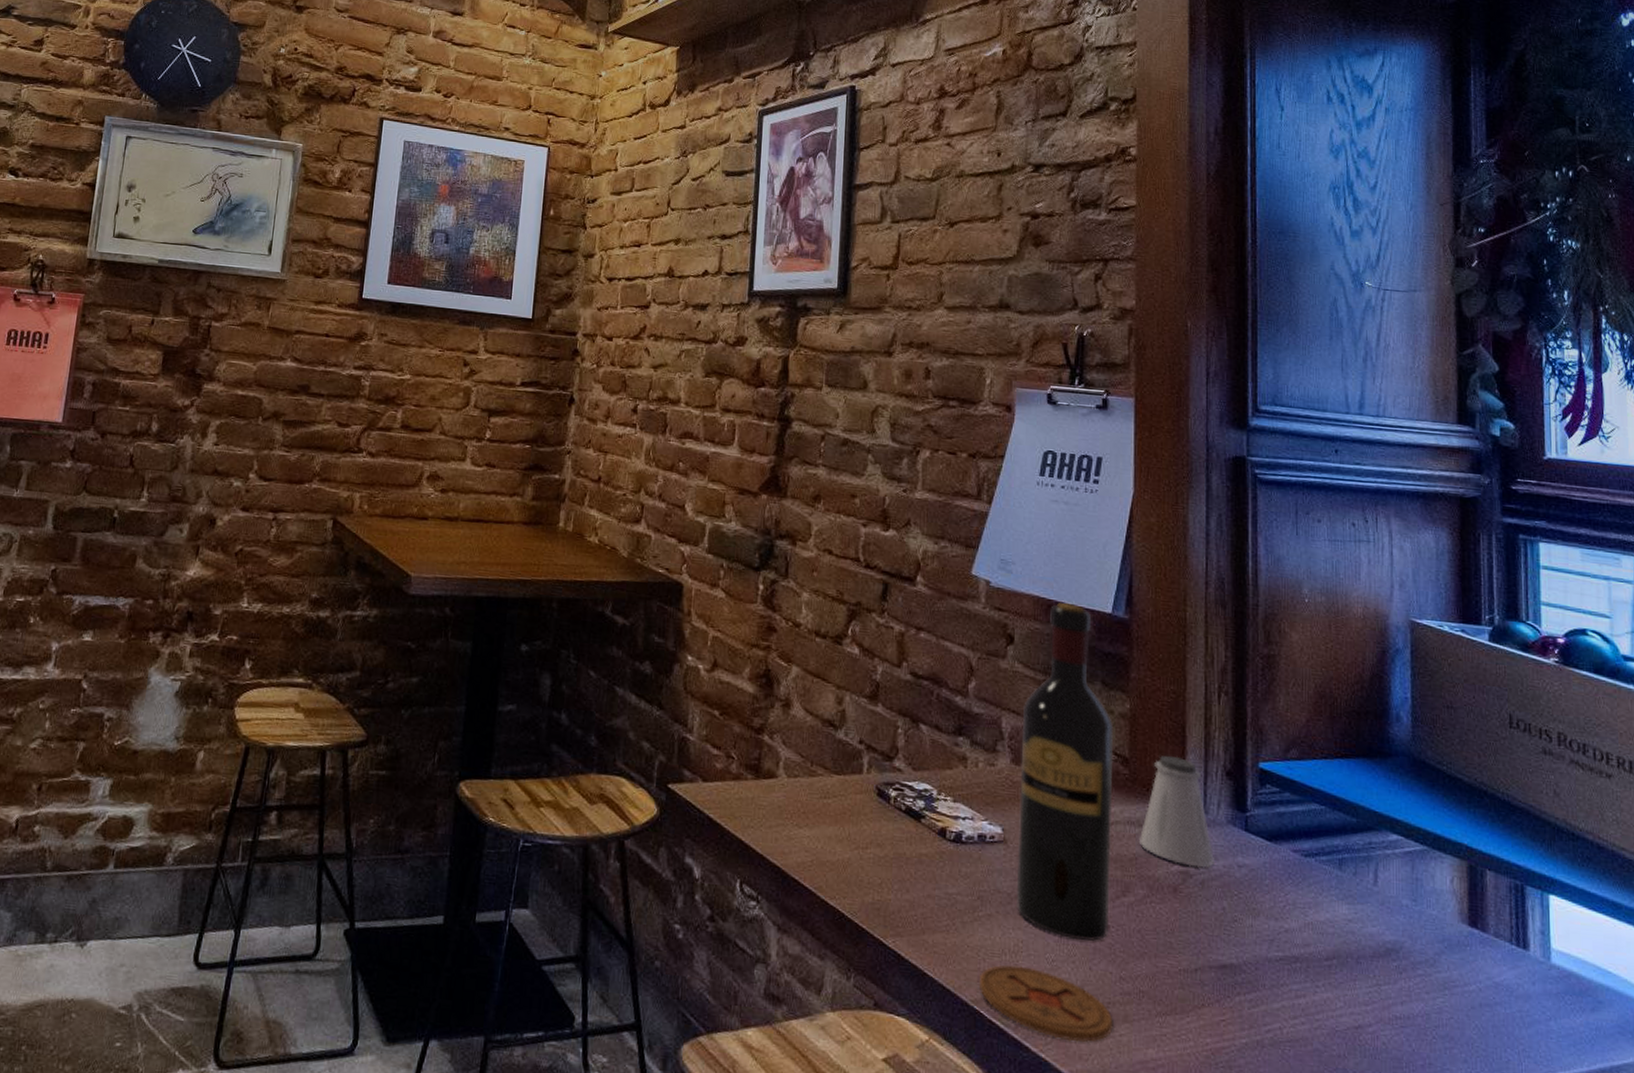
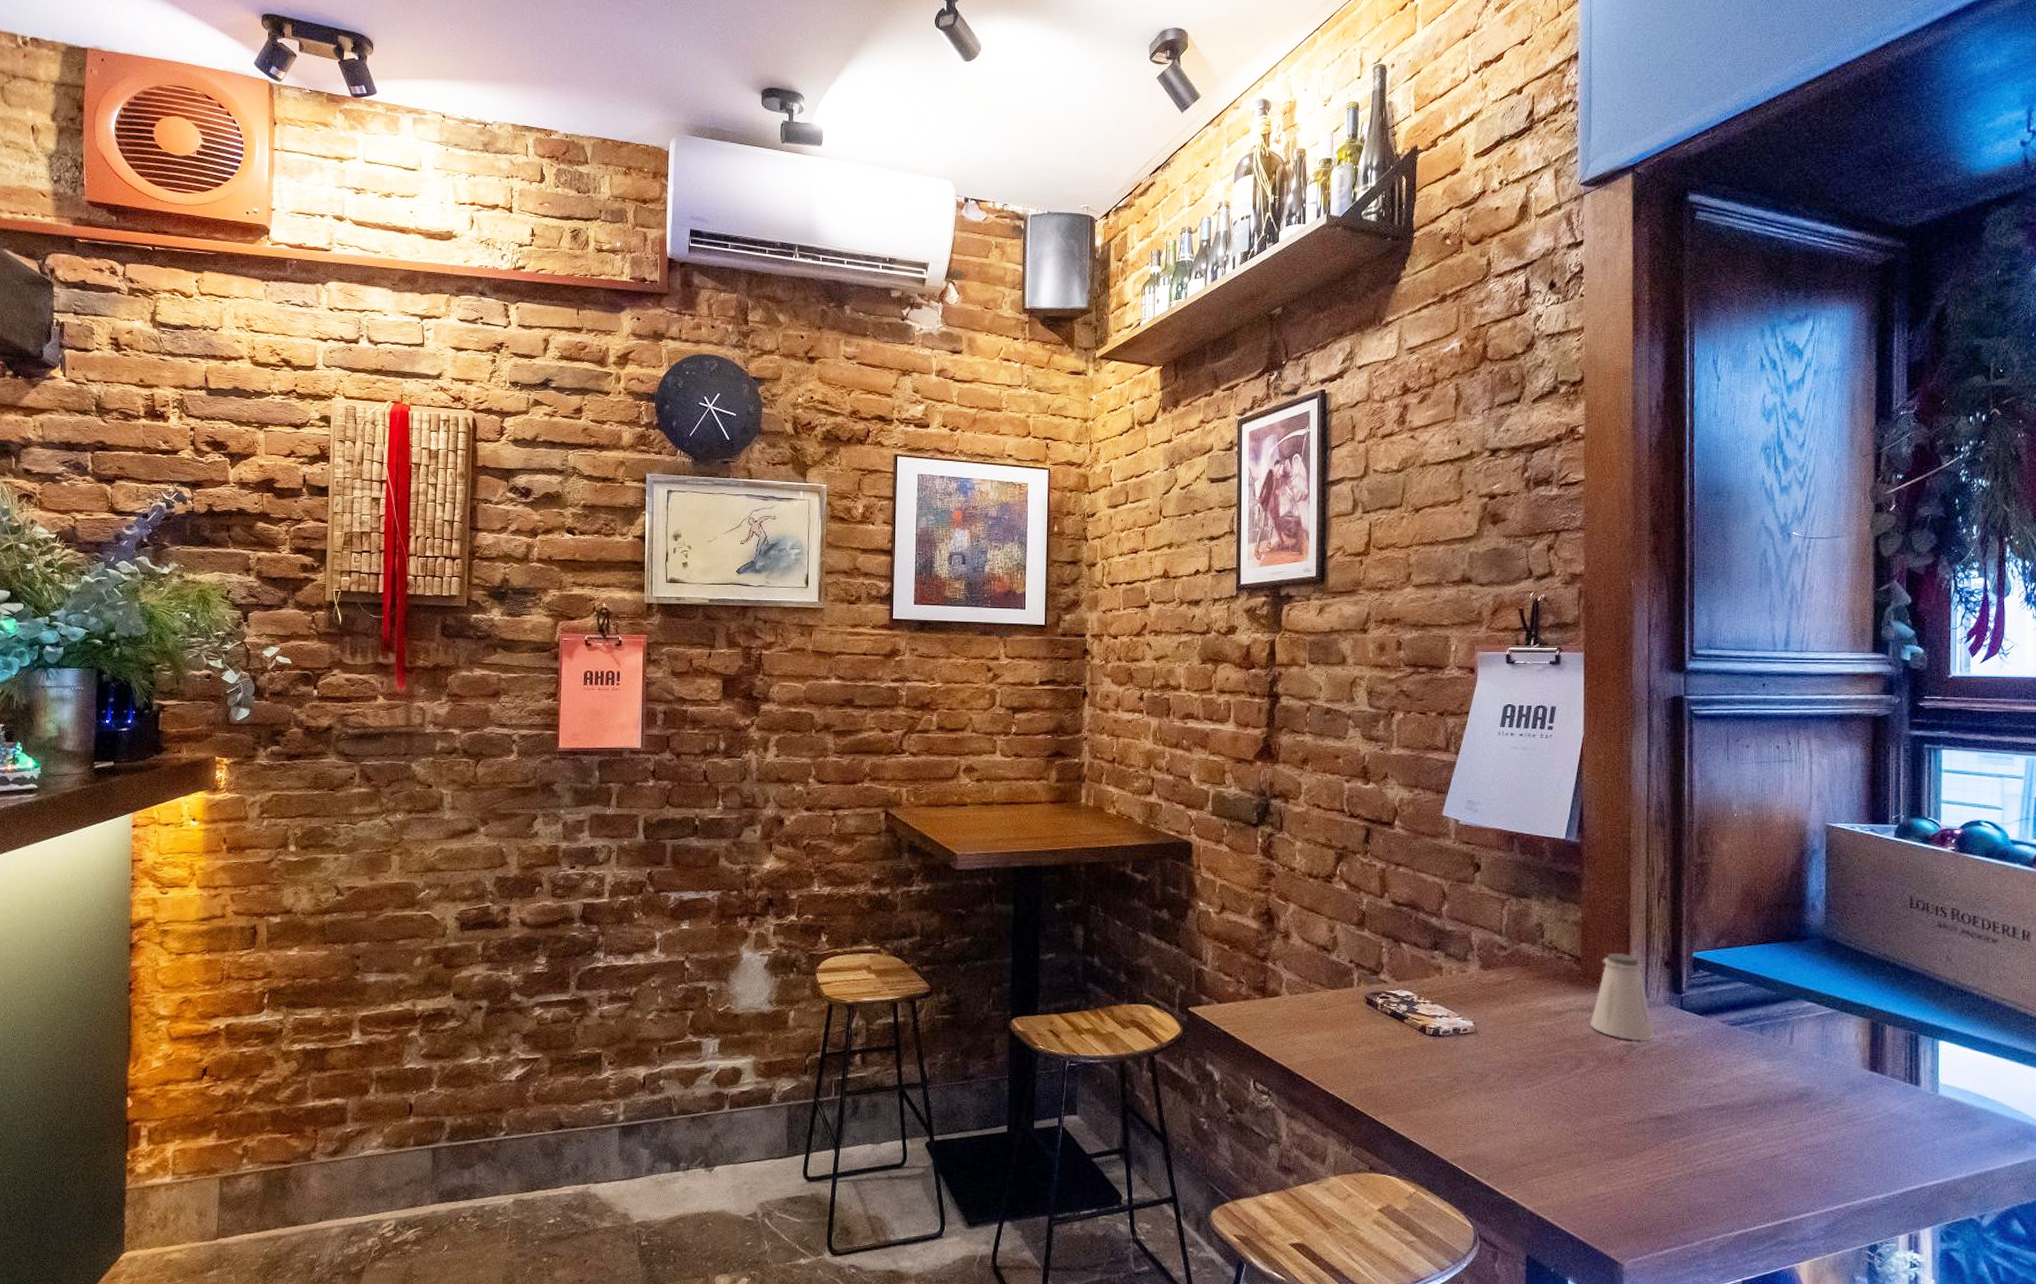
coaster: present [978,965,1113,1043] -> none [1456,1129,1569,1185]
wine bottle: present [1016,602,1113,941] -> none [1486,833,1568,1106]

